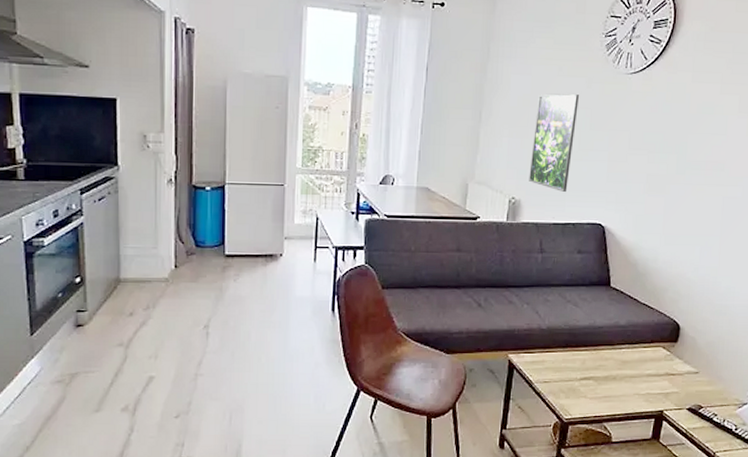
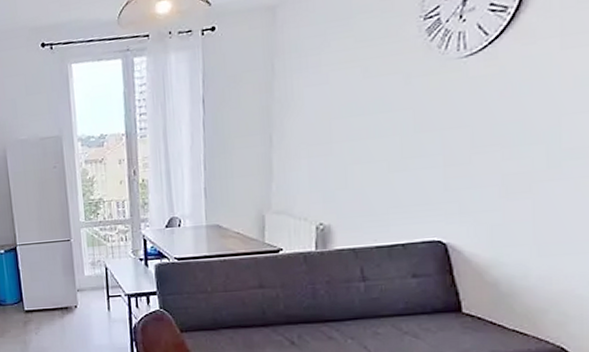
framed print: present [529,93,579,192] -> none [338,95,395,210]

